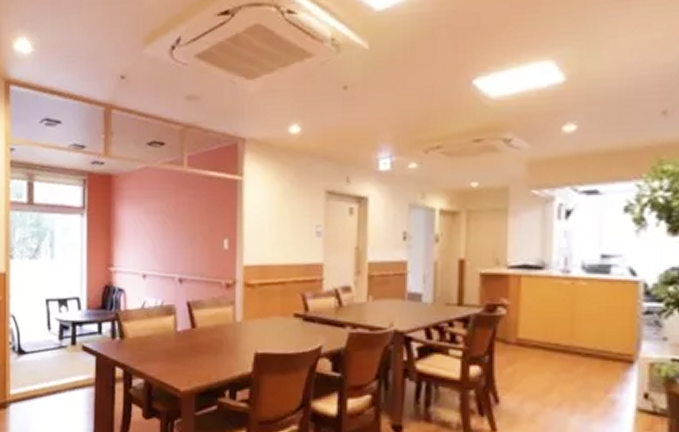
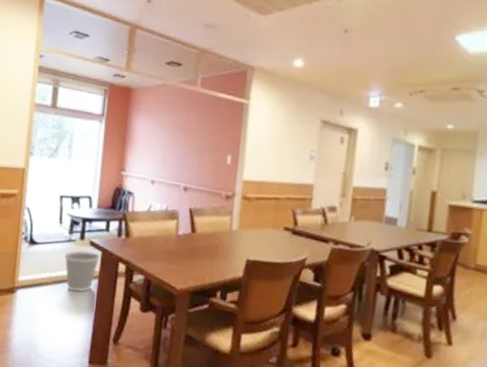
wastebasket: none [56,357,95,403] -> present [64,250,101,293]

